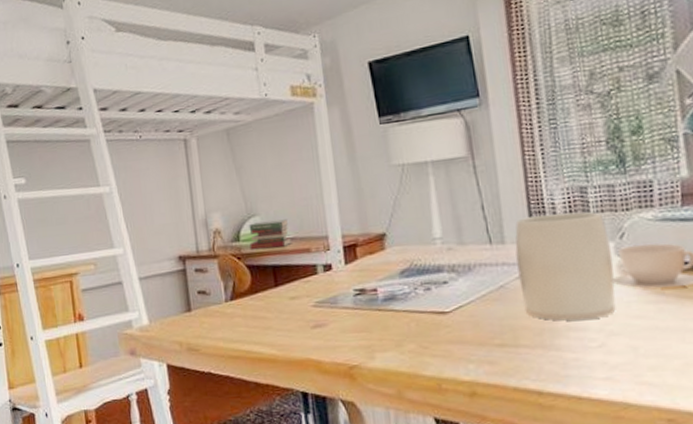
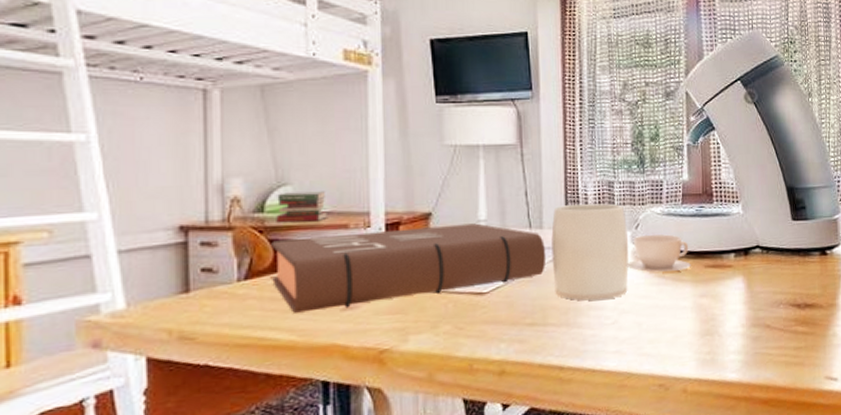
book: none [248,241,512,330] -> present [271,223,546,313]

